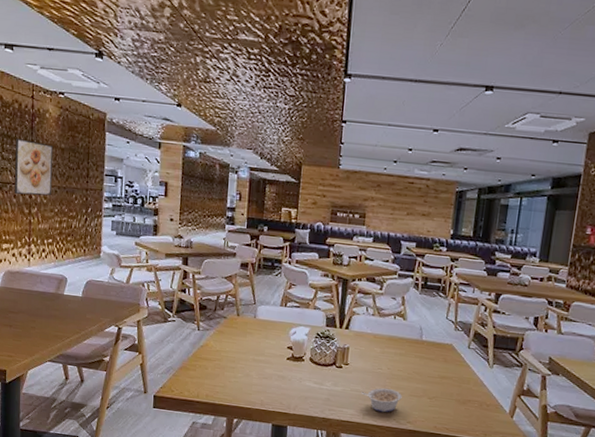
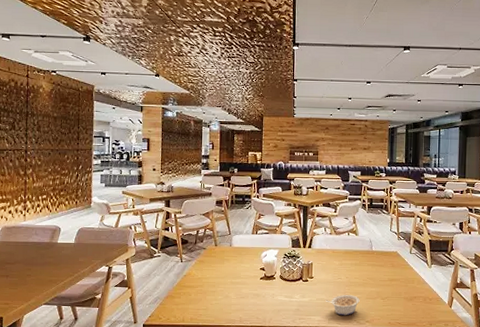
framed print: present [15,138,54,196] -> none [11,111,47,159]

